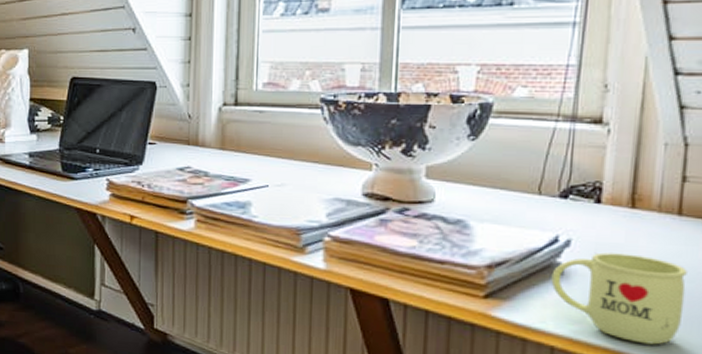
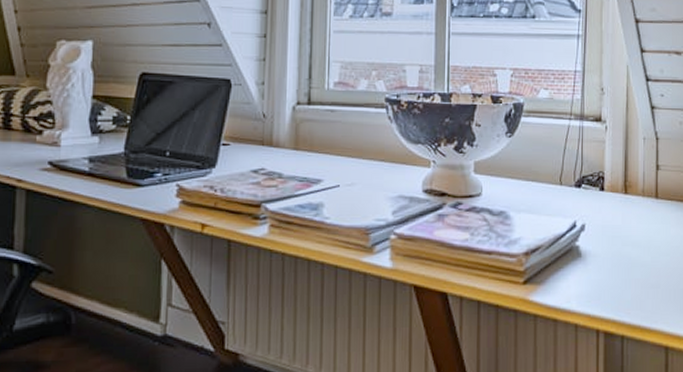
mug: present [551,252,687,345] -> none [572,234,664,314]

